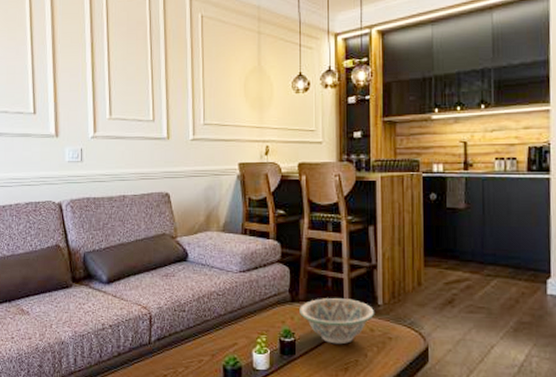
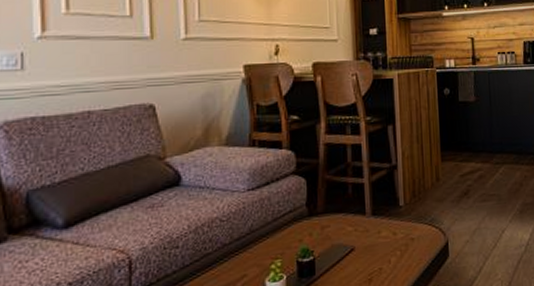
decorative bowl: present [299,298,374,345] -> none [318,204,396,256]

